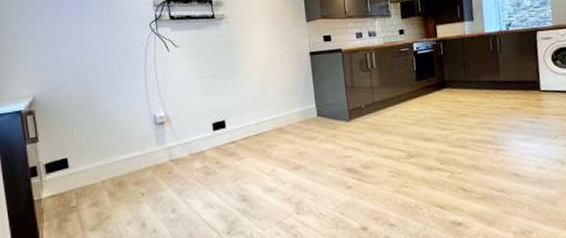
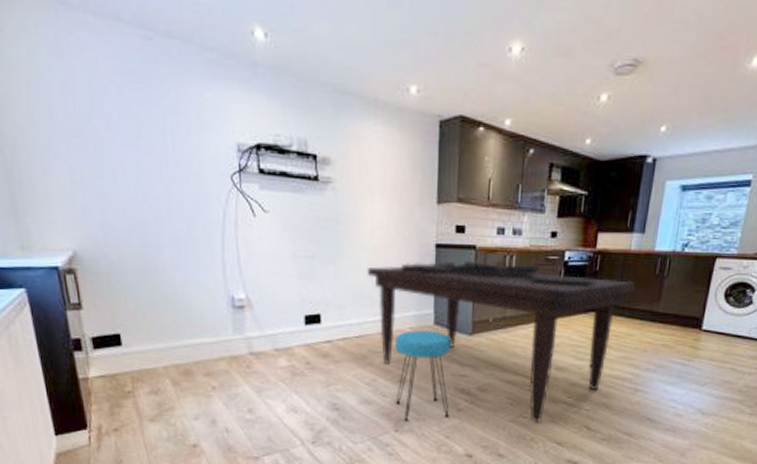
dining table: none [258,57,476,190] -> present [366,260,636,422]
stool: none [287,122,341,204] -> present [394,330,451,422]

